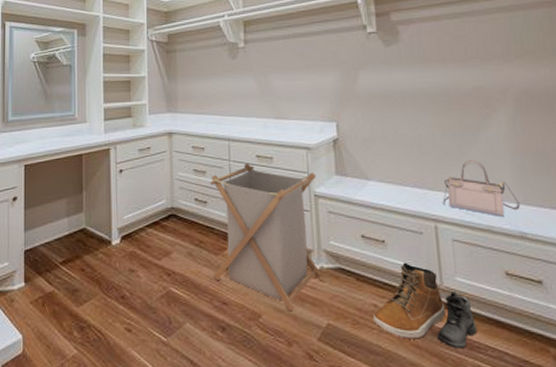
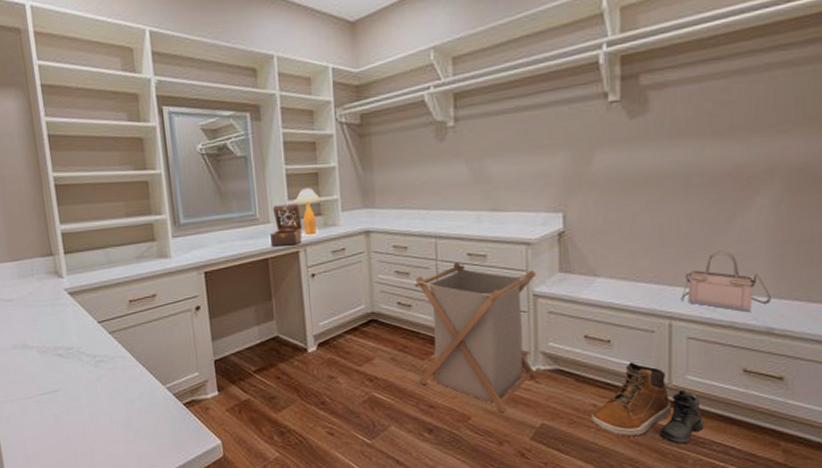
jewelry box: none [86,107,115,144] -> present [270,204,303,247]
table lamp: none [108,91,132,135] -> present [293,185,322,236]

